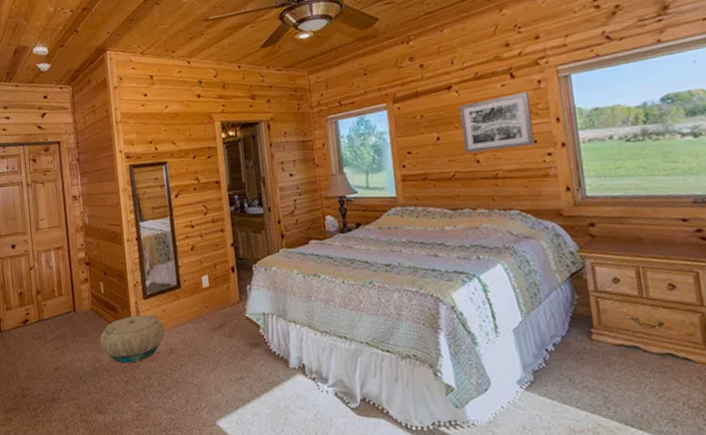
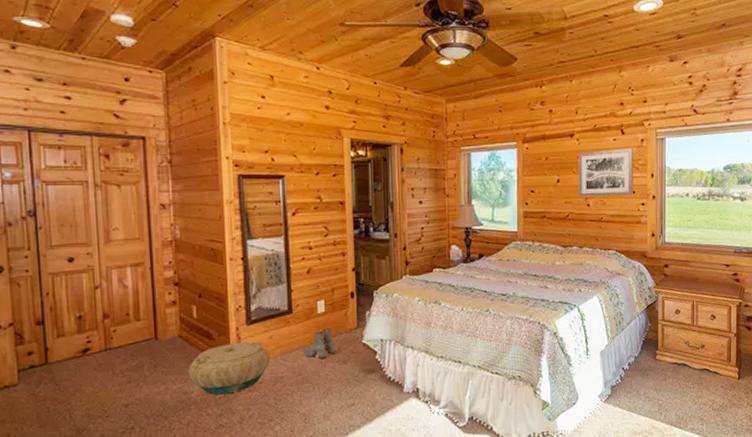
boots: none [193,302,221,331] -> present [304,328,336,358]

